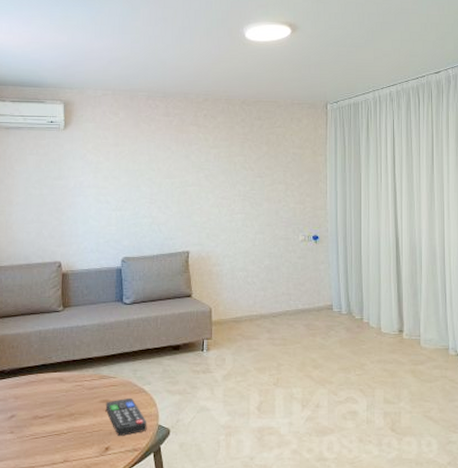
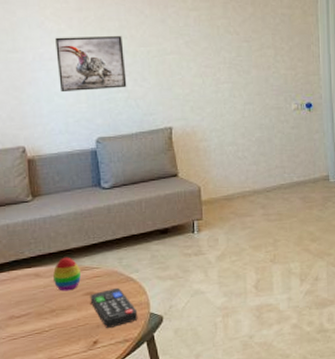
decorative egg: none [75,365,99,397] -> present [53,257,81,291]
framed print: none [94,168,152,216] -> present [55,36,127,93]

